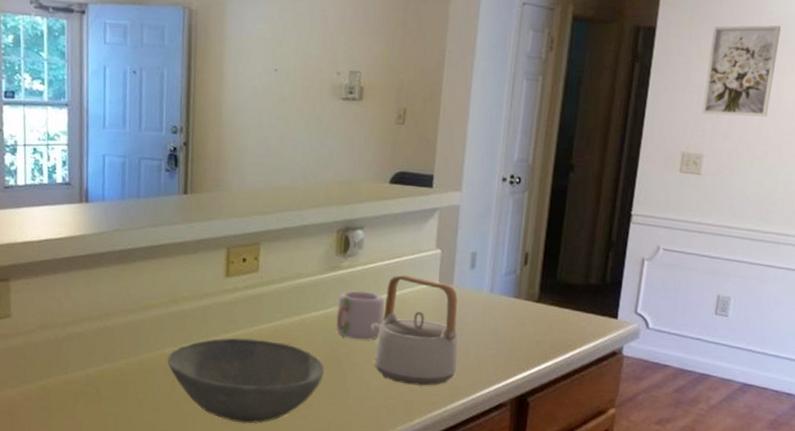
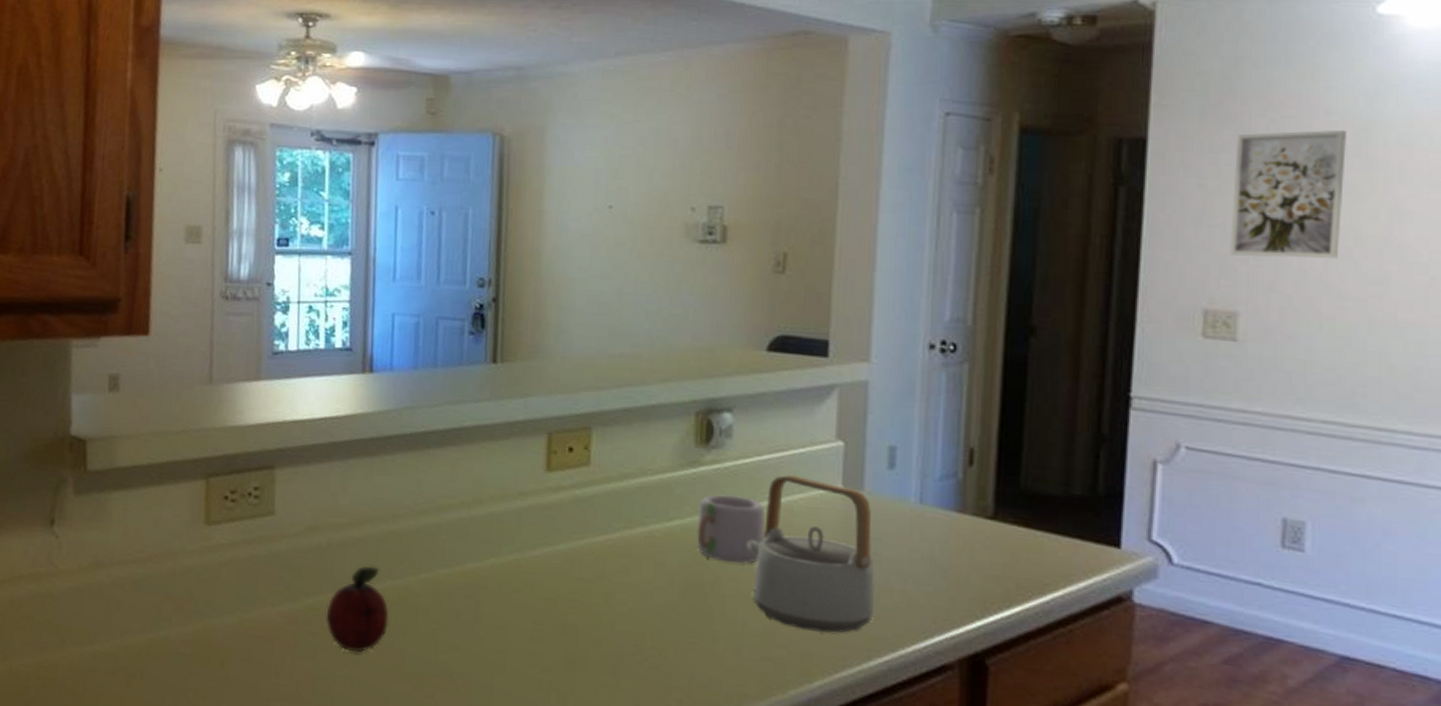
fruit: none [55,353,106,420] -> present [325,565,389,653]
bowl: present [167,338,324,424] -> none [468,553,681,673]

